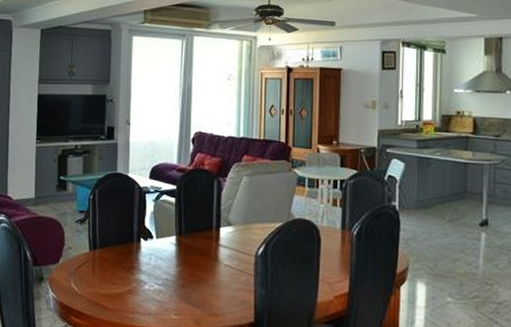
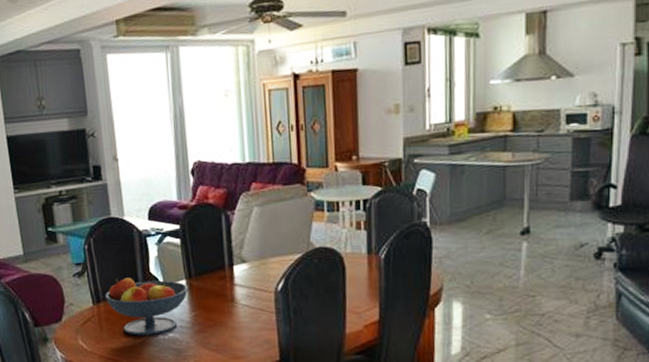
fruit bowl: none [100,228,177,285] -> present [104,278,188,336]

